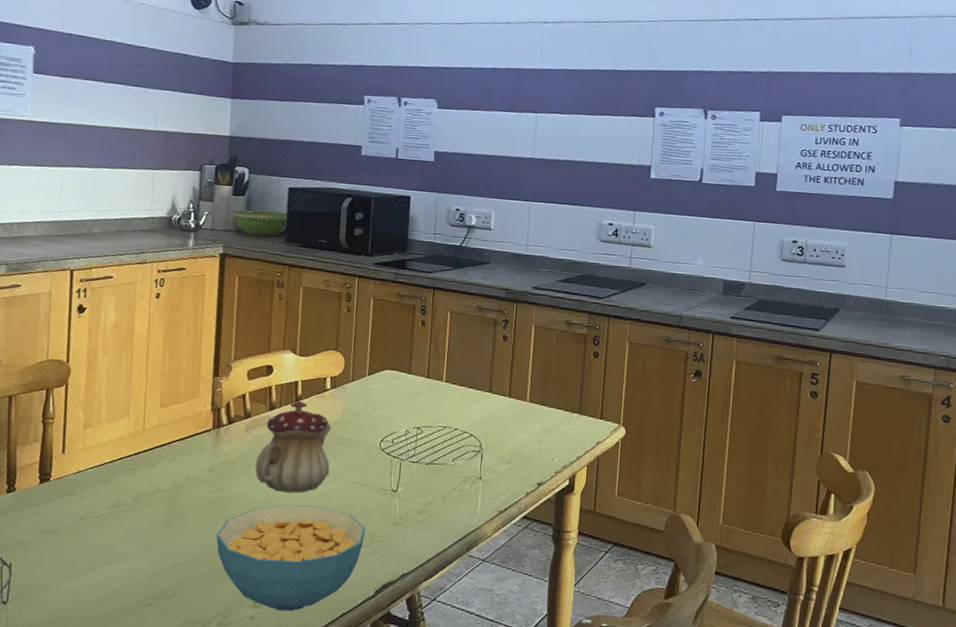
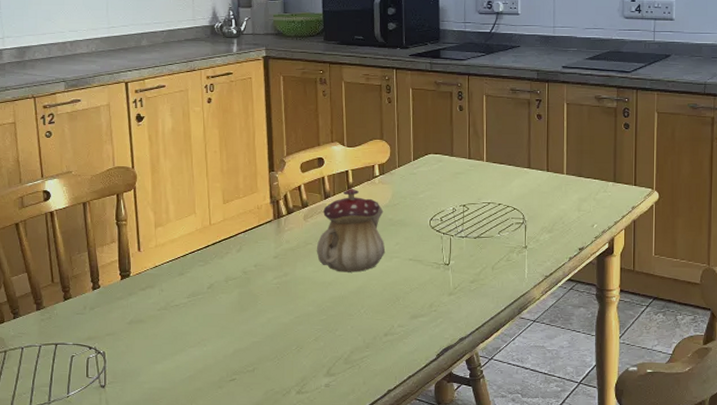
cereal bowl: present [216,504,365,612] -> none [287,282,423,378]

